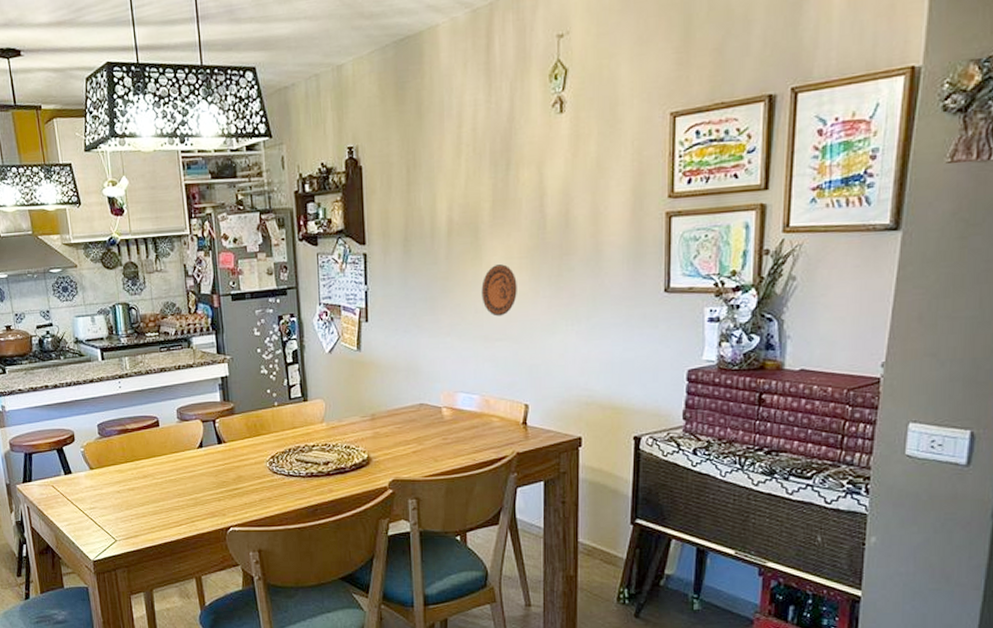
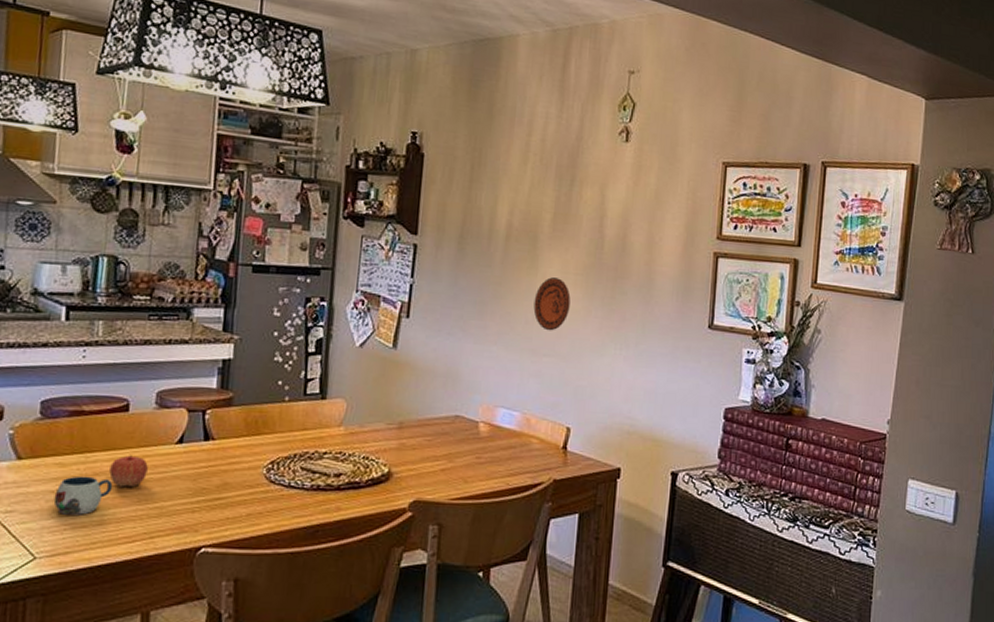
mug: none [120,478,159,508] -> present [53,475,113,515]
apple: none [154,460,181,485] -> present [109,455,148,488]

